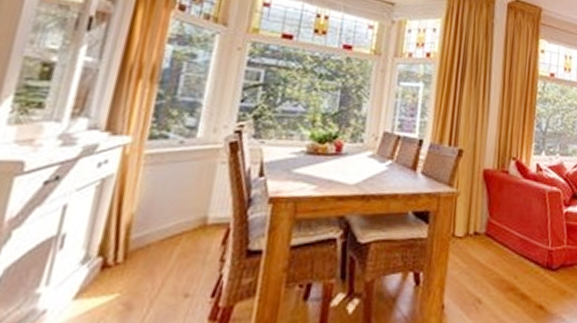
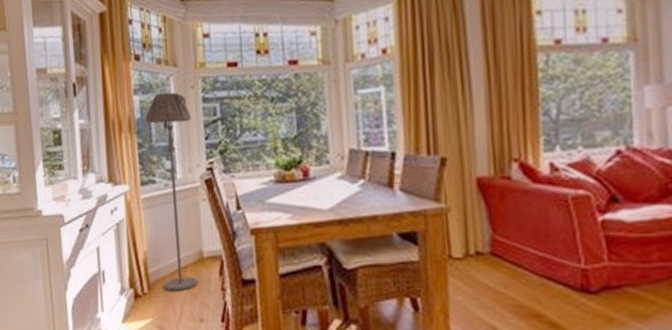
floor lamp: none [145,47,231,261] -> present [145,92,198,291]

